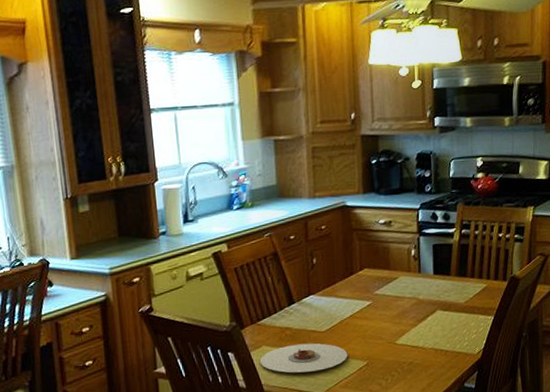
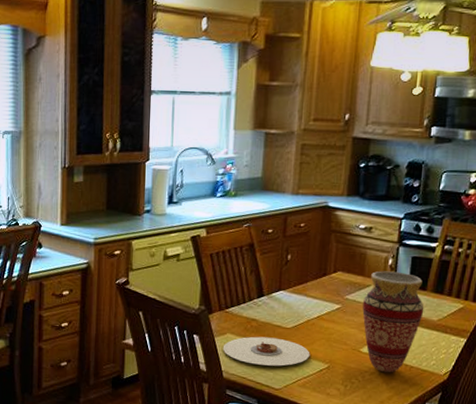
vase: none [392,261,451,361] -> present [362,271,424,373]

